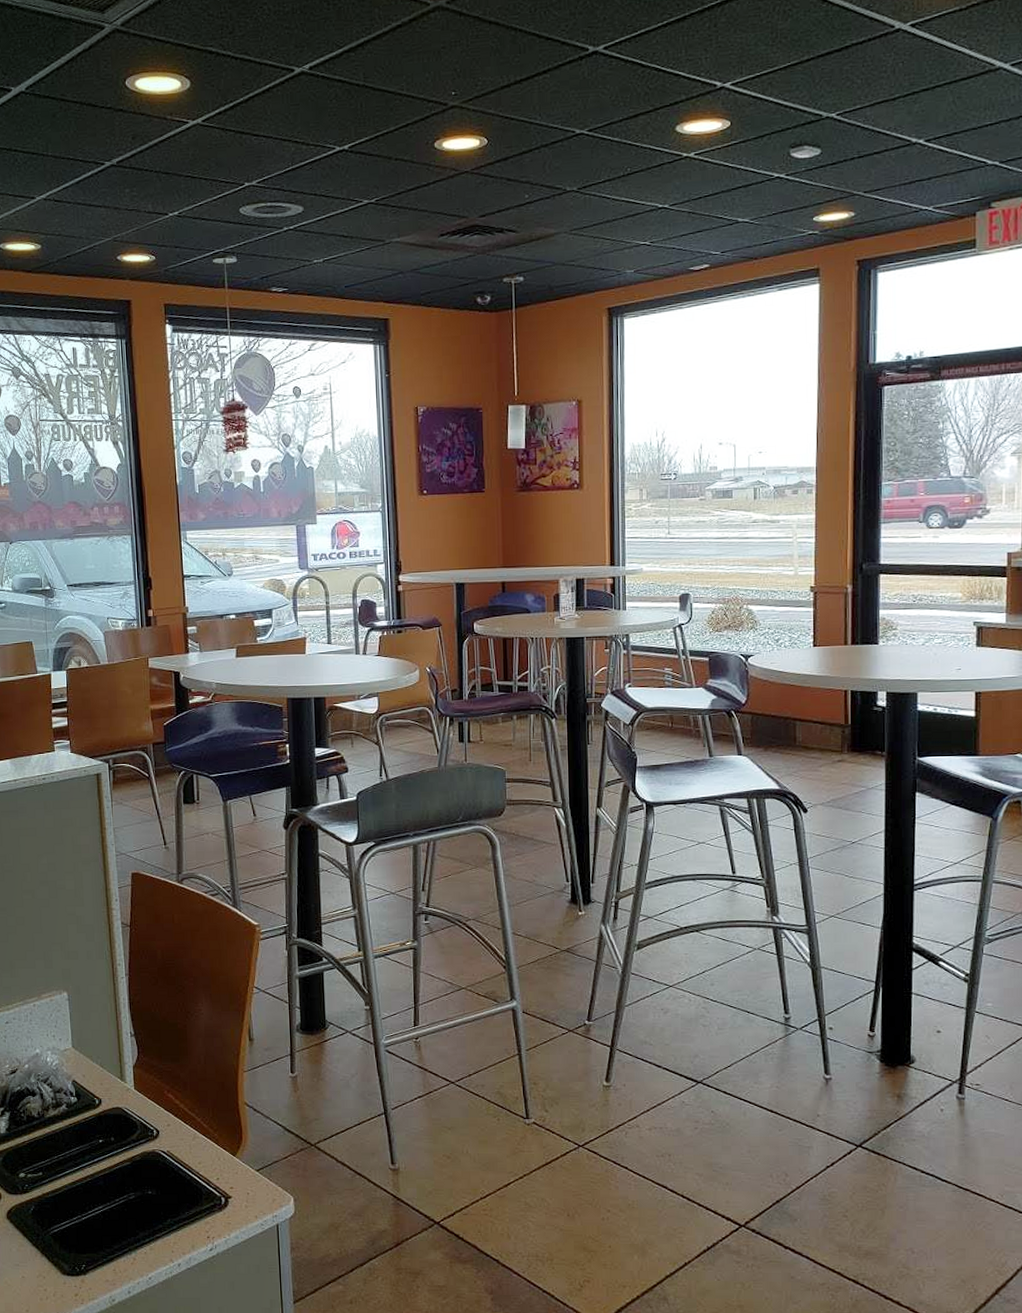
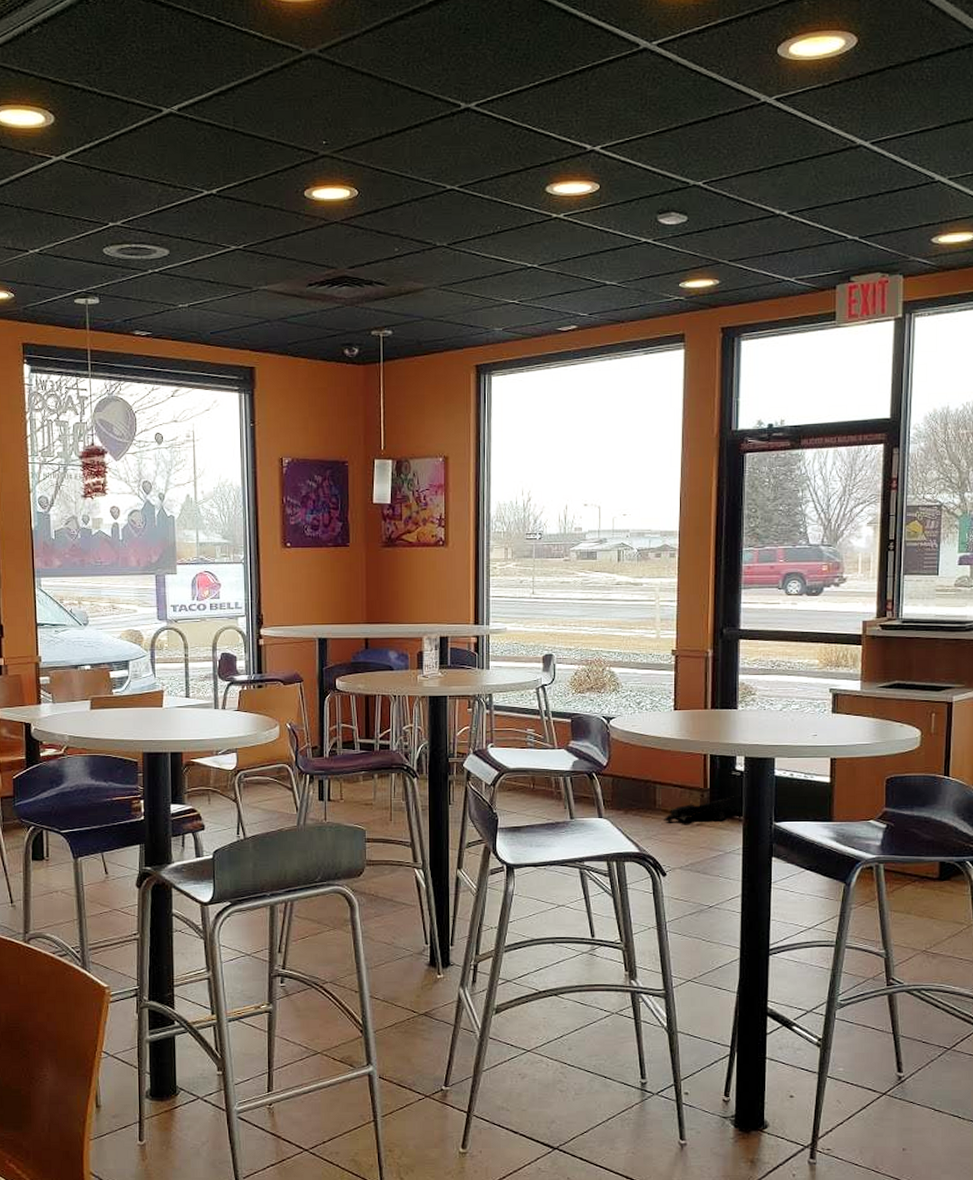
backpack: none [804,730,886,760] -> present [664,795,744,823]

